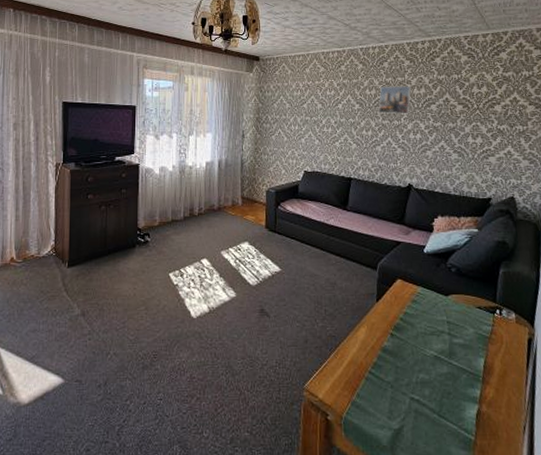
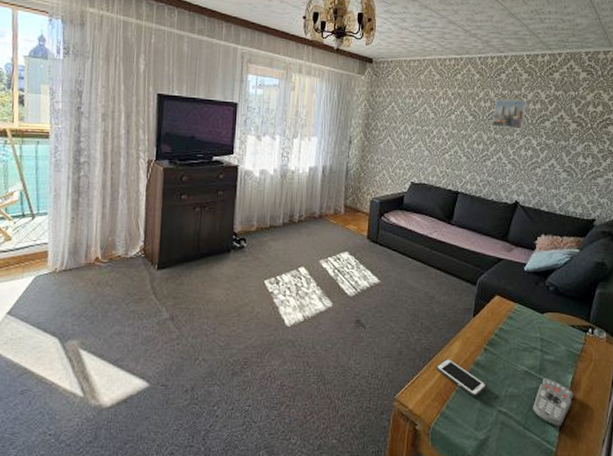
cell phone: none [343,345,396,385] -> present [436,358,487,397]
remote control: none [446,362,488,413] -> present [533,377,574,426]

